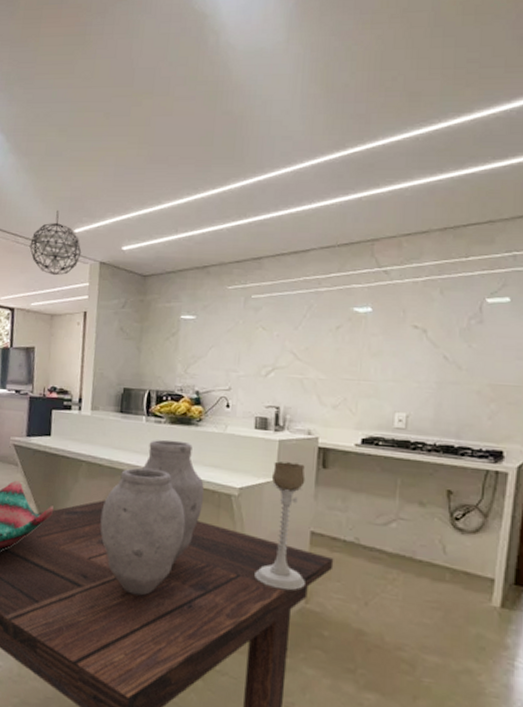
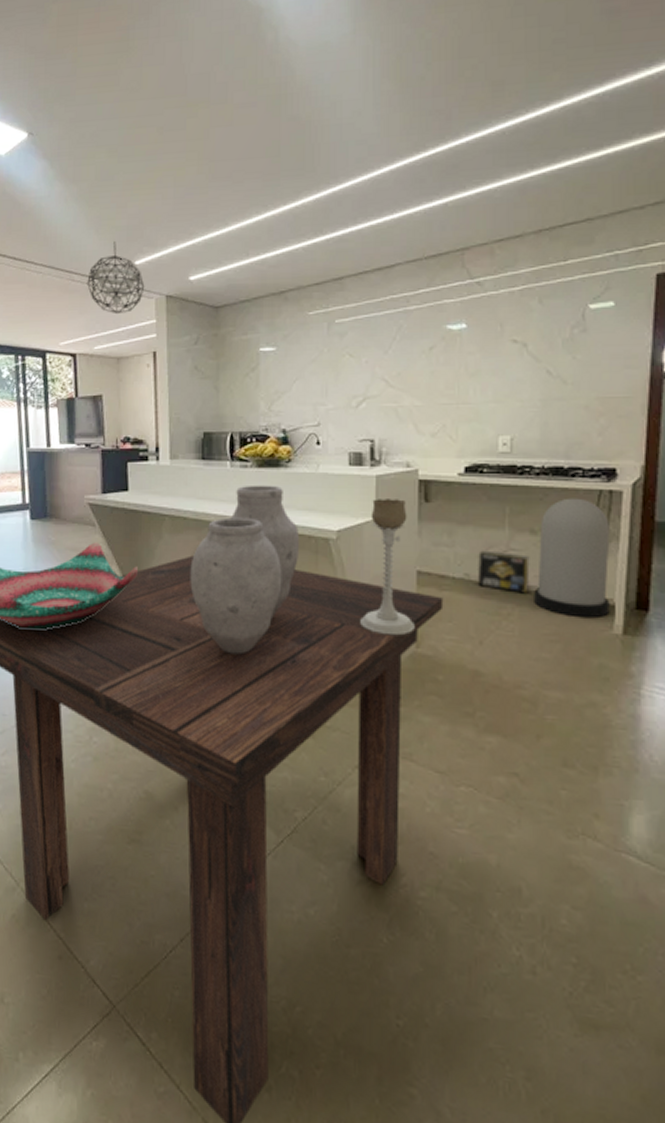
box: none [367,517,417,561] -> present [478,550,530,594]
trash can: none [419,475,494,590] -> present [534,498,610,619]

